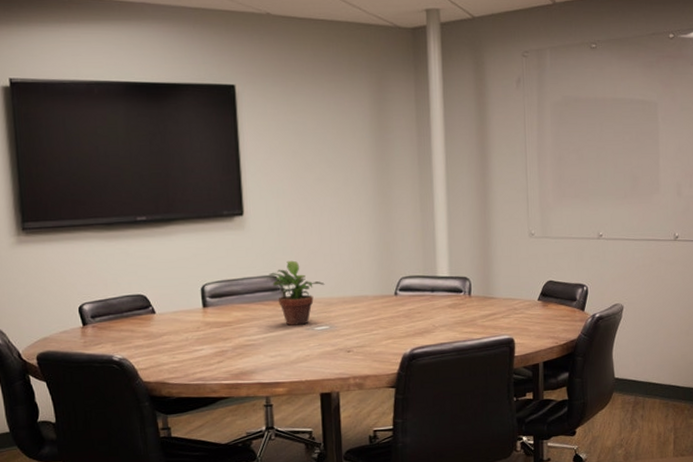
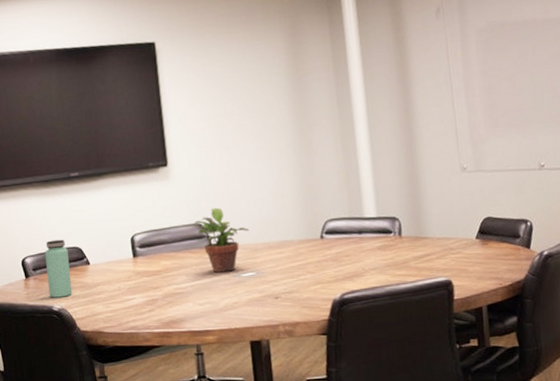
bottle: none [105,286,135,347] -> present [44,239,73,298]

